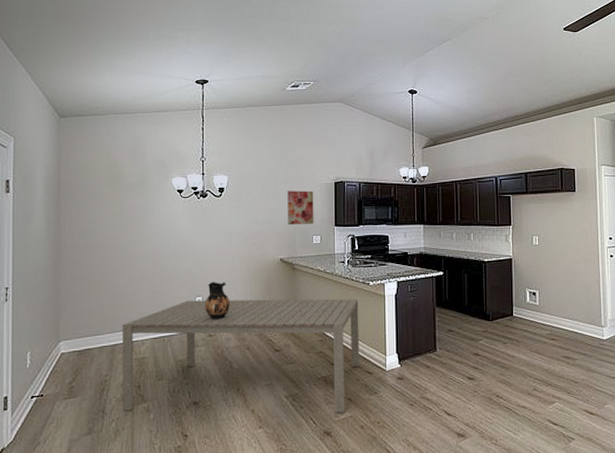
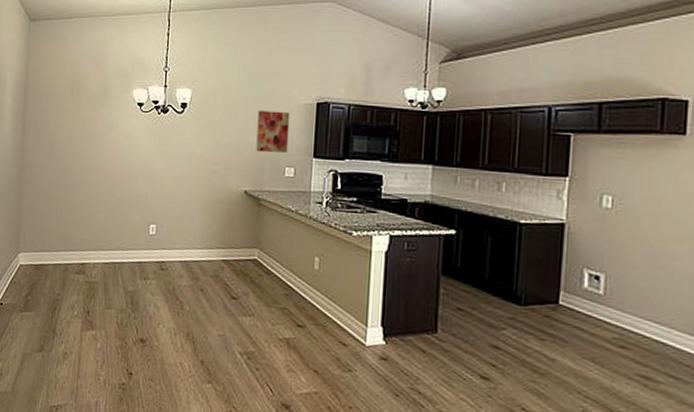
dining table: present [122,298,360,413] -> none [71,226,337,386]
ceramic jug: present [205,282,230,321] -> none [158,209,185,253]

